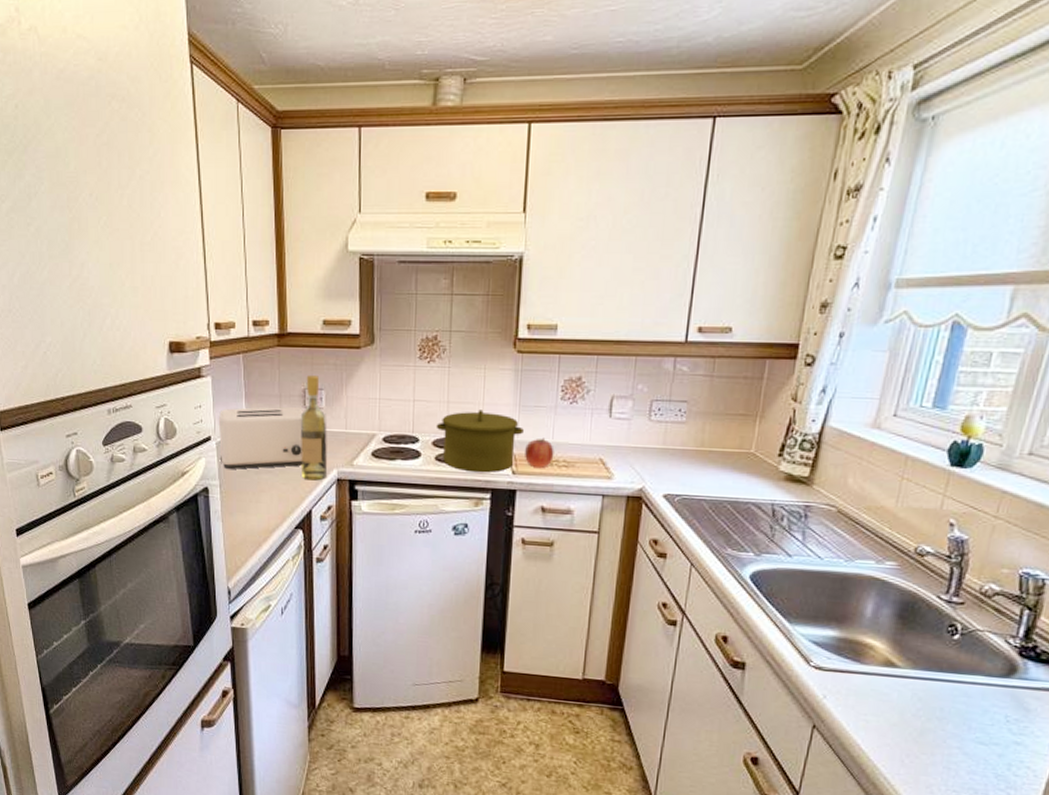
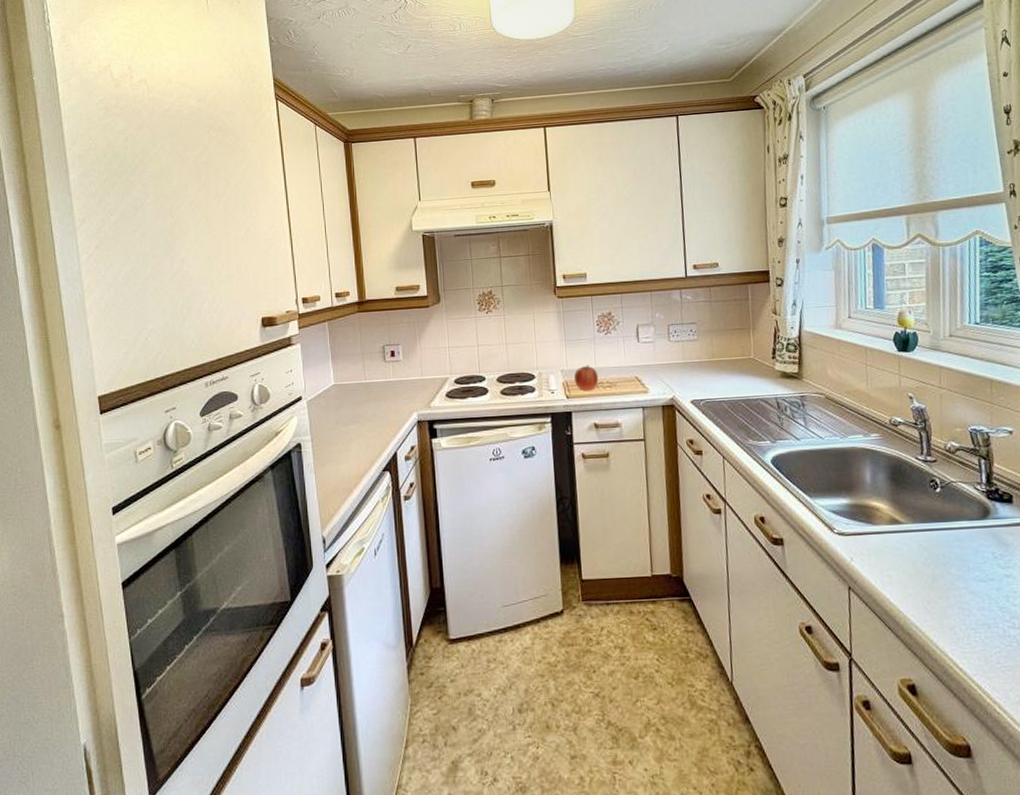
toaster: present [219,406,304,469] -> none [309,361,385,424]
bottle: present [300,375,328,481] -> none [381,333,409,425]
cooking pot: present [436,410,524,473] -> none [498,347,571,401]

